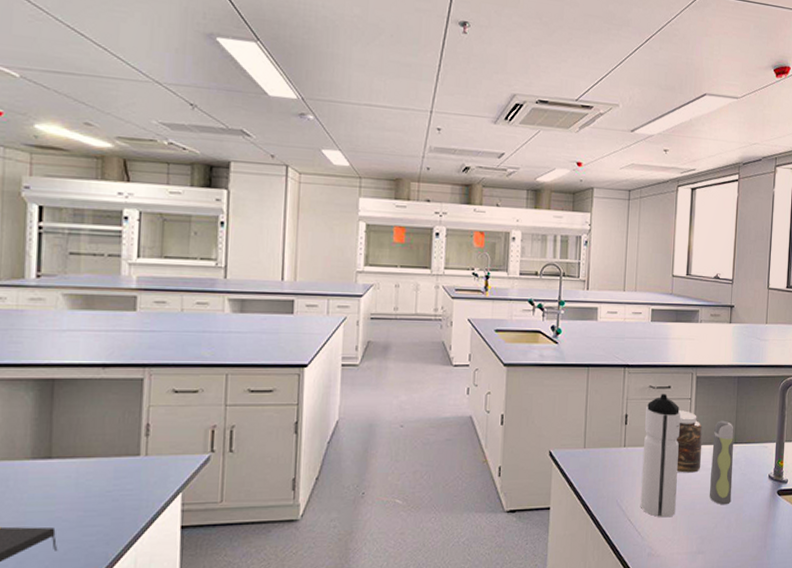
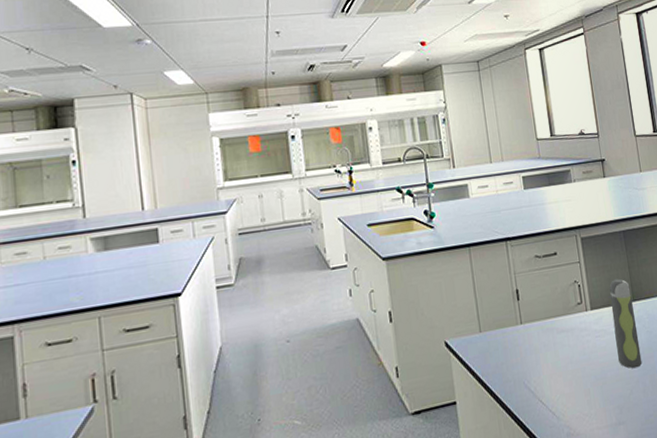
water bottle: present [640,393,680,518] -> none [536,260,587,393]
jar: present [676,410,703,473] -> none [569,275,604,341]

